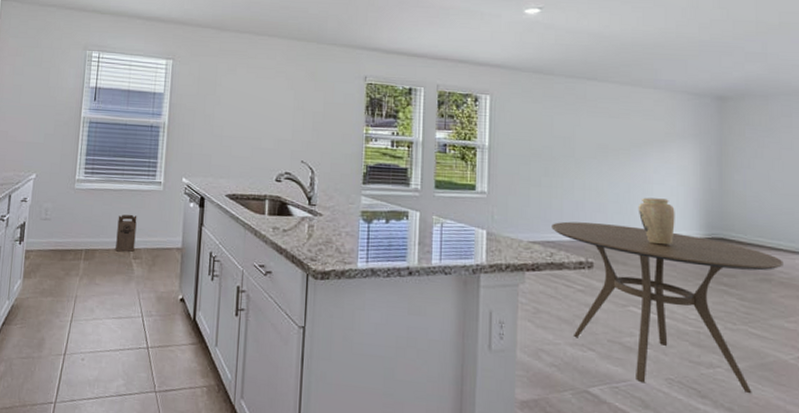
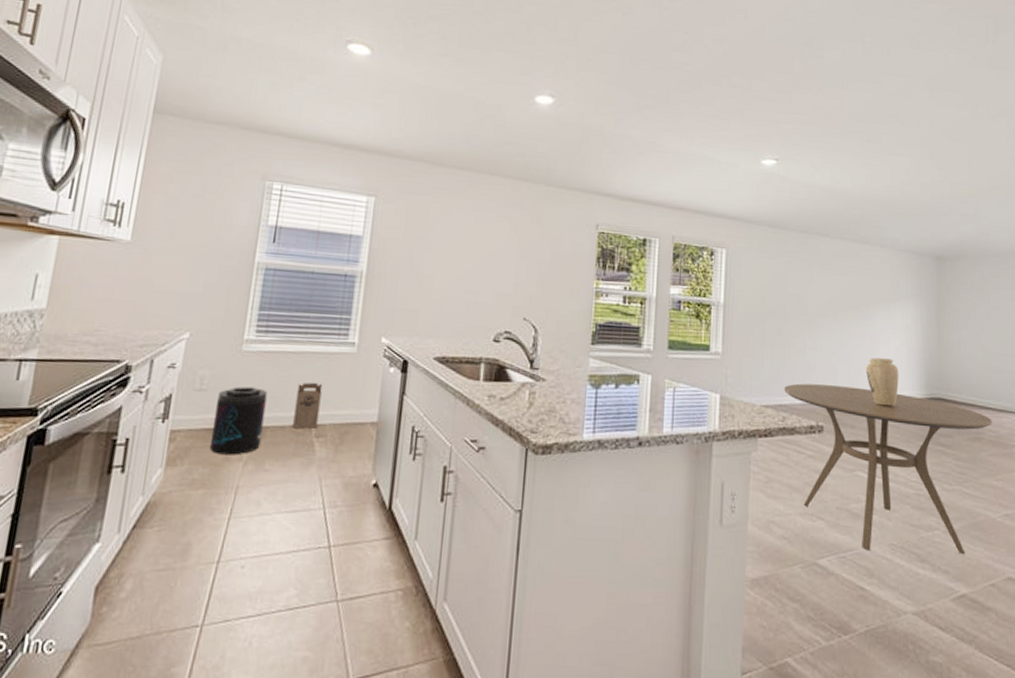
supplement container: none [54,217,95,271] -> present [209,386,268,455]

